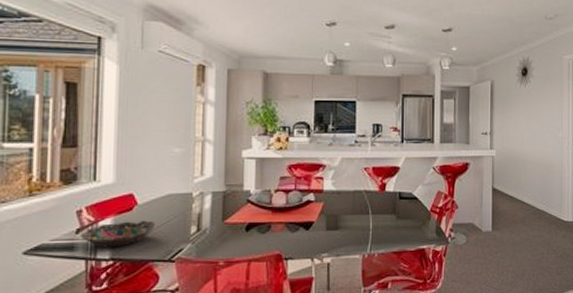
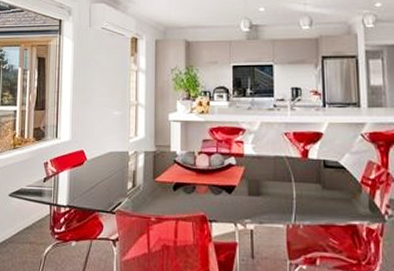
bowl: present [80,220,156,248] -> none [47,174,101,197]

